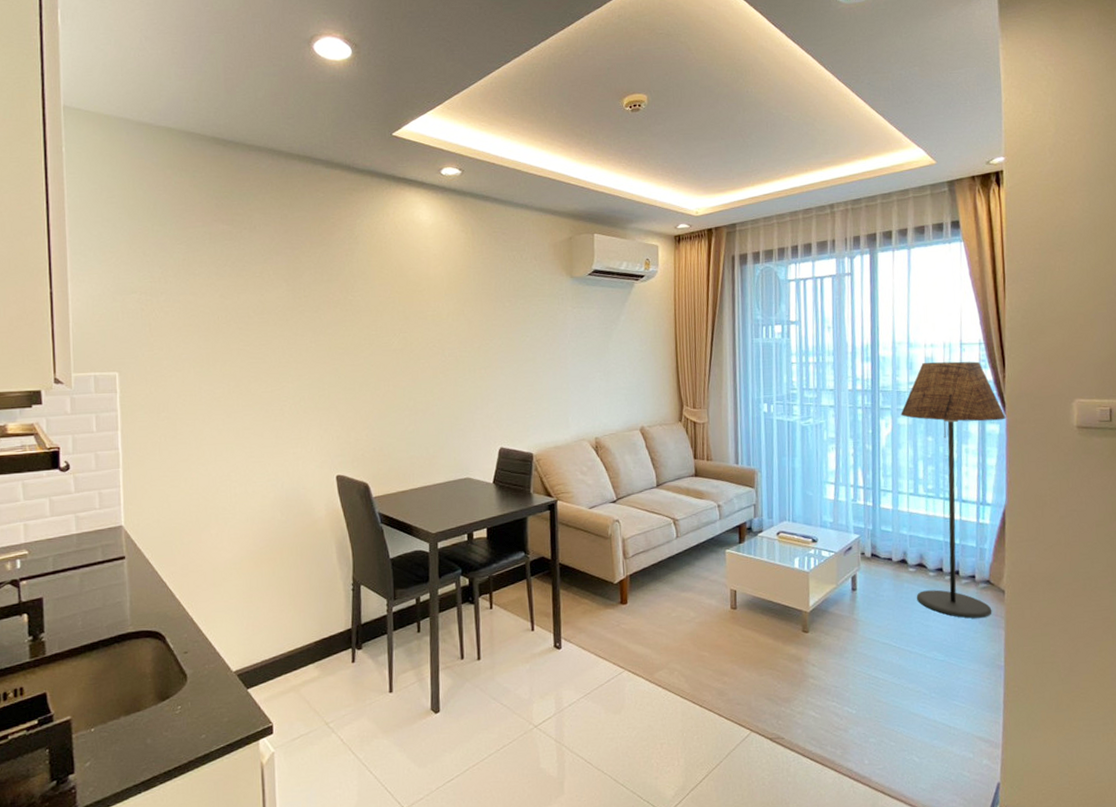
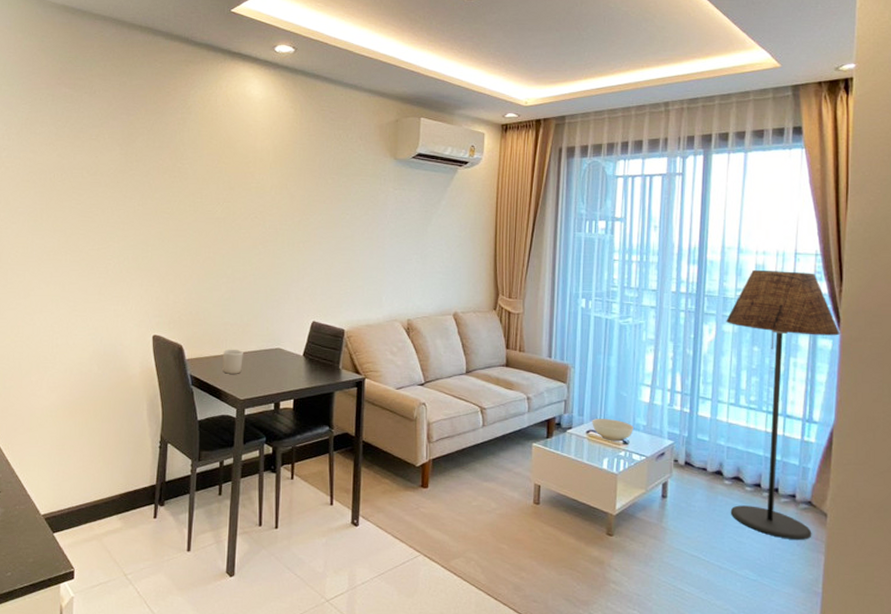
mug: none [411,482,432,508] -> present [222,349,243,374]
bowl: none [781,519,821,541] -> present [592,419,634,442]

